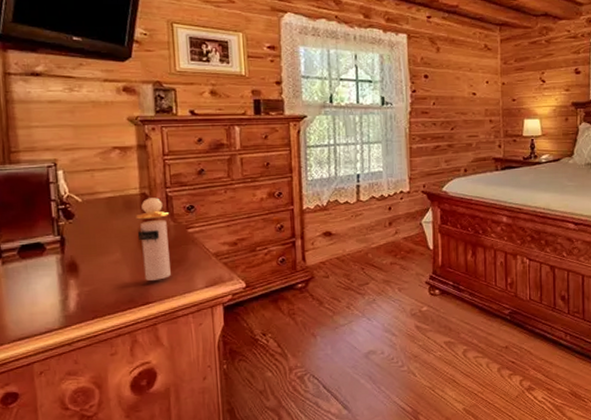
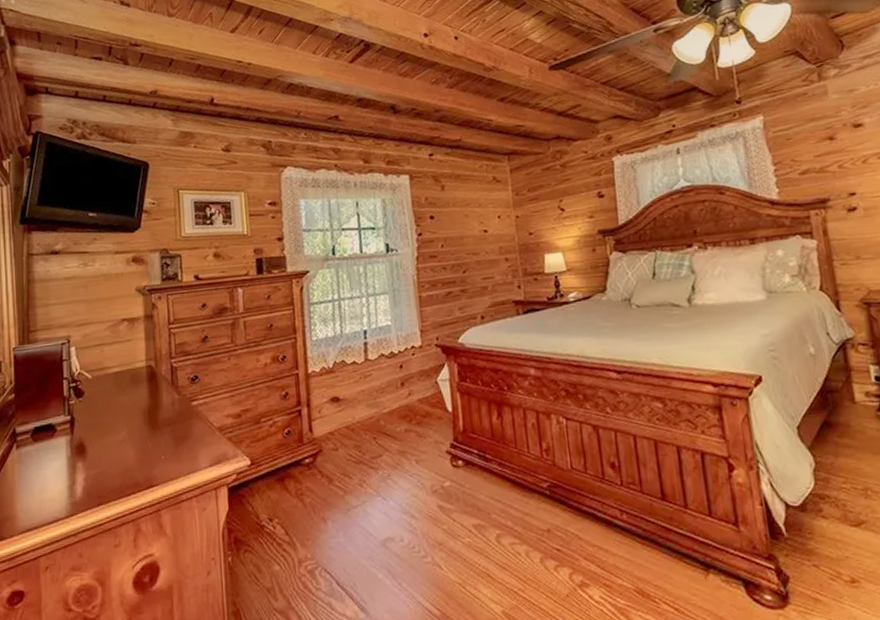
perfume bottle: present [135,198,171,281] -> none [141,369,175,461]

